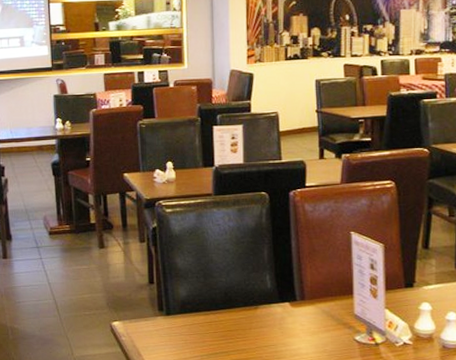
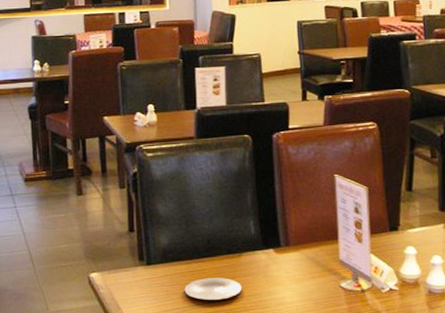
plate: none [202,329,259,350] -> present [184,278,243,301]

